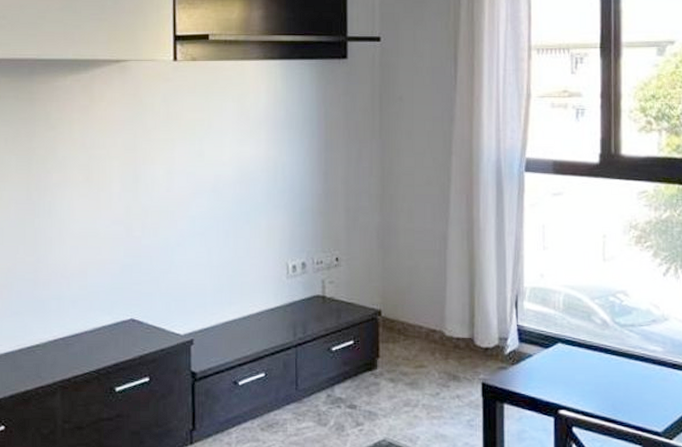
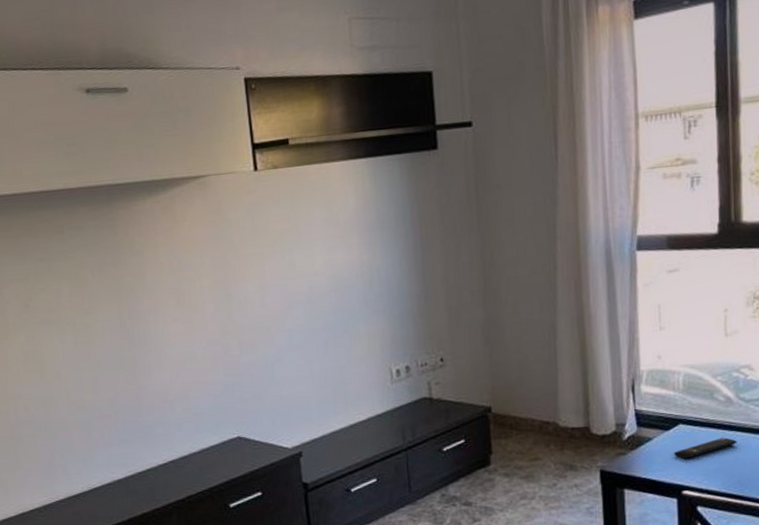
remote control: none [553,360,612,378] -> present [674,437,737,459]

